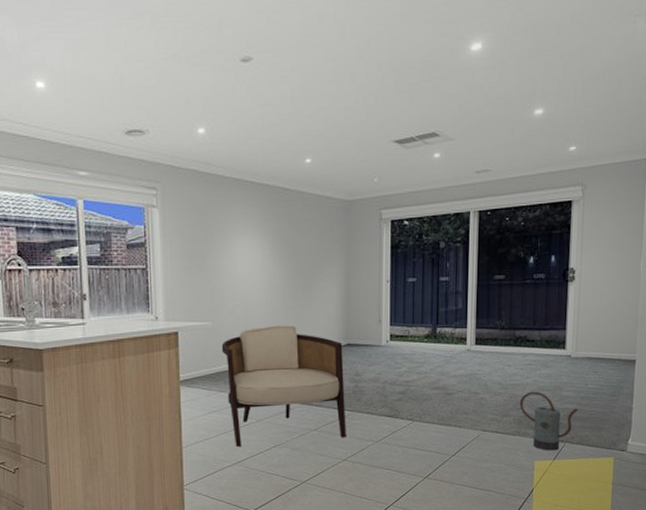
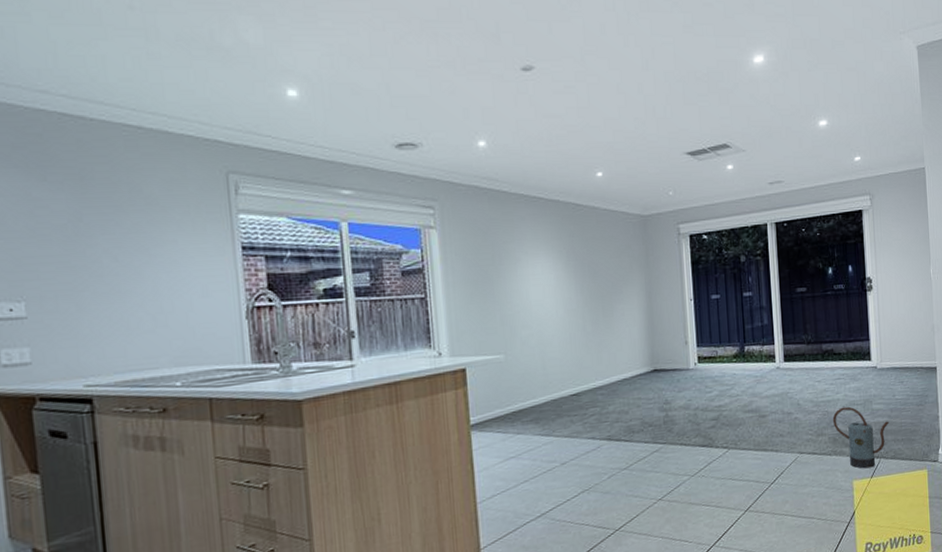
armchair: present [221,325,346,448] -> none [516,352,660,498]

